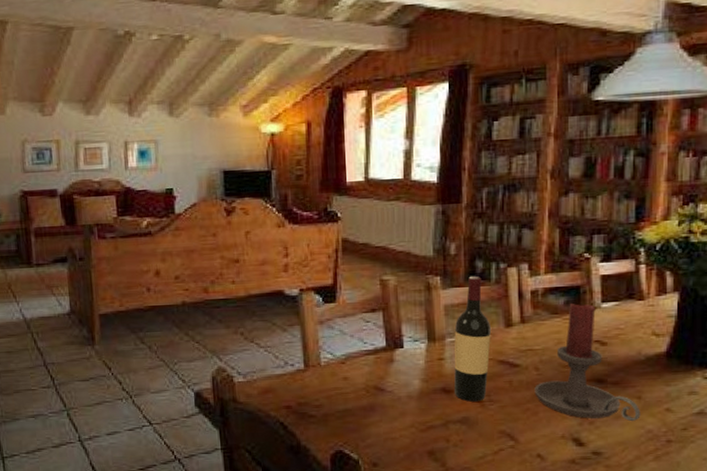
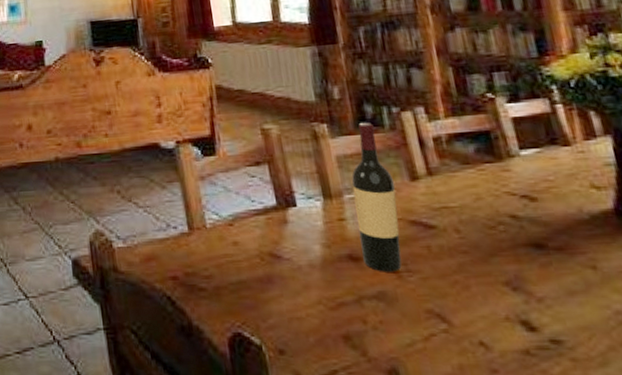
candle holder: present [534,303,641,422] -> none [459,150,602,300]

